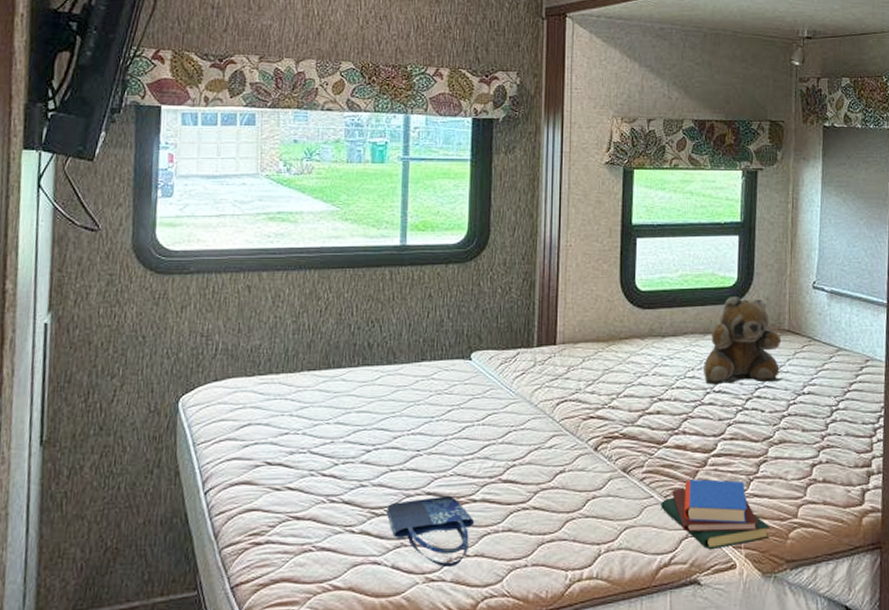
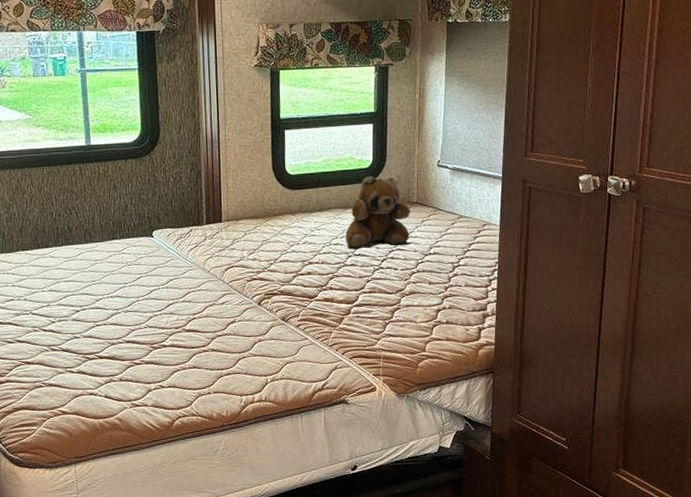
shopping bag: present [386,495,475,568] -> none [96,342,167,396]
book: present [661,479,770,549] -> none [314,324,403,377]

